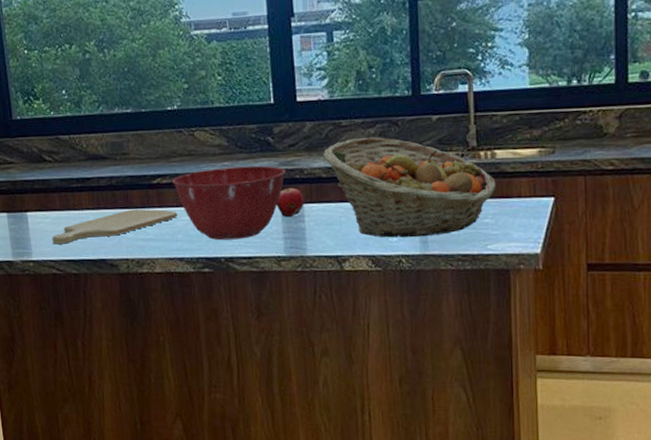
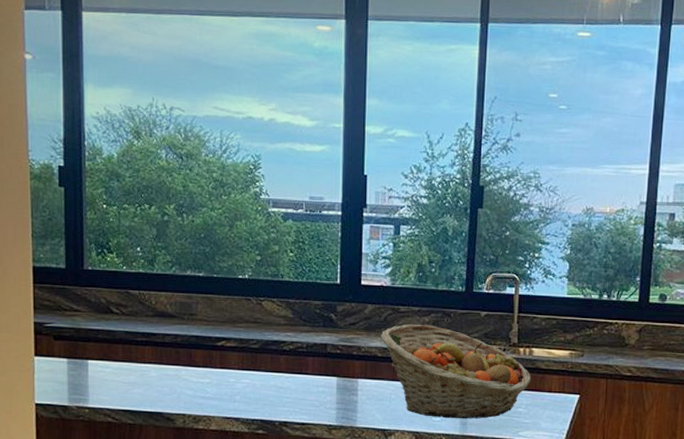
chopping board: present [52,209,178,245] -> none [110,367,238,394]
mixing bowl: present [172,165,286,241] -> none [236,337,345,406]
apple: present [277,187,304,218] -> none [333,362,359,390]

